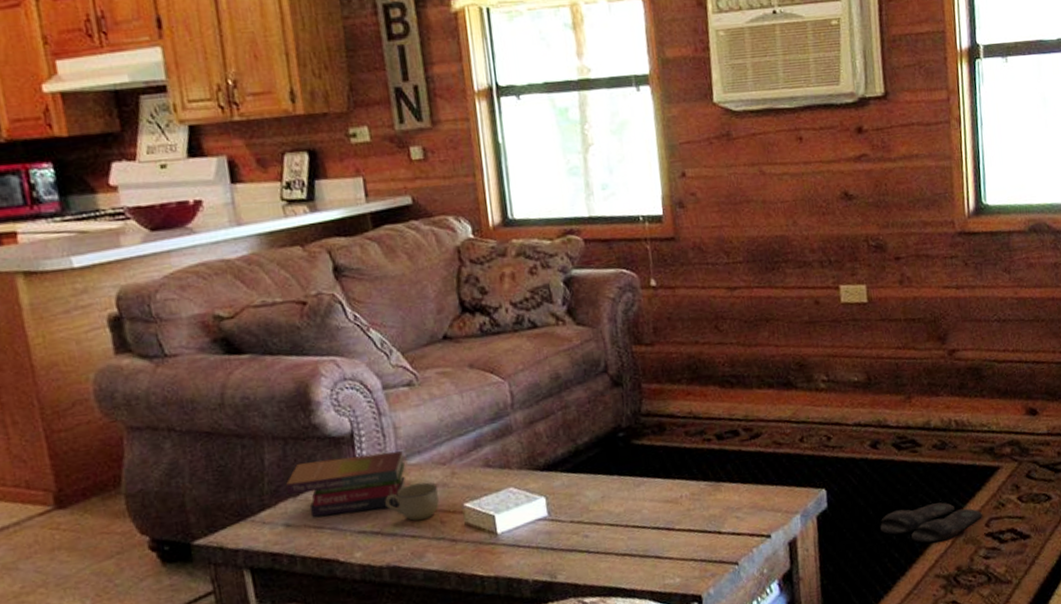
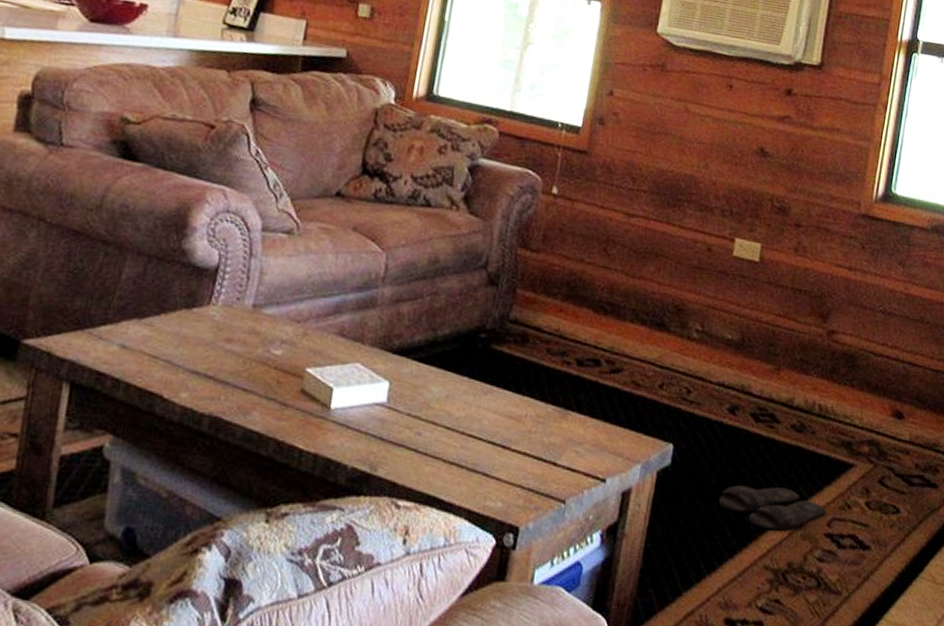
books: present [285,451,406,517] -> none [133,284,262,355]
cup: present [385,482,439,521] -> none [227,334,286,375]

